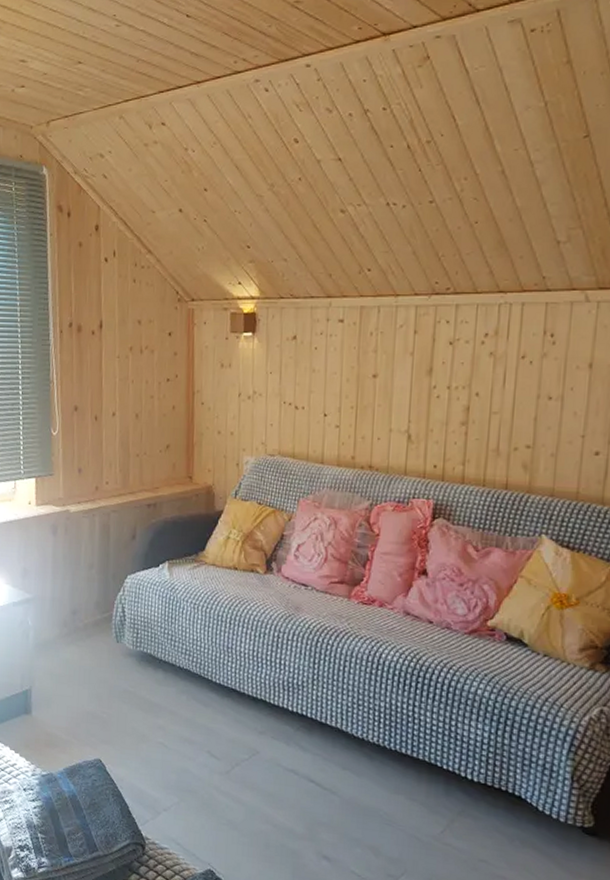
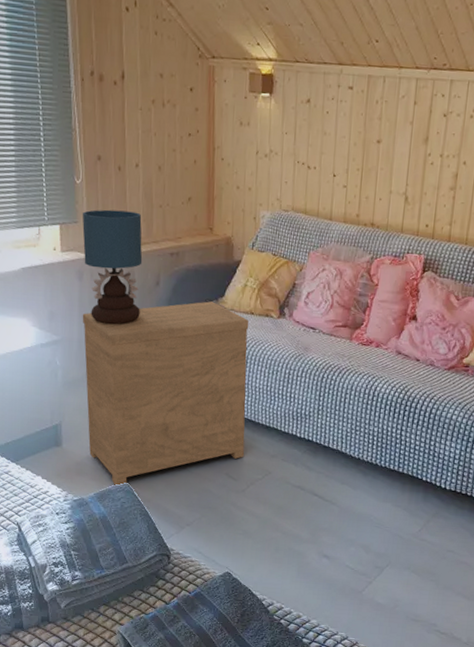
side table: none [55,555,233,762] -> present [82,301,249,487]
table lamp: none [58,460,118,582] -> present [82,209,143,325]

